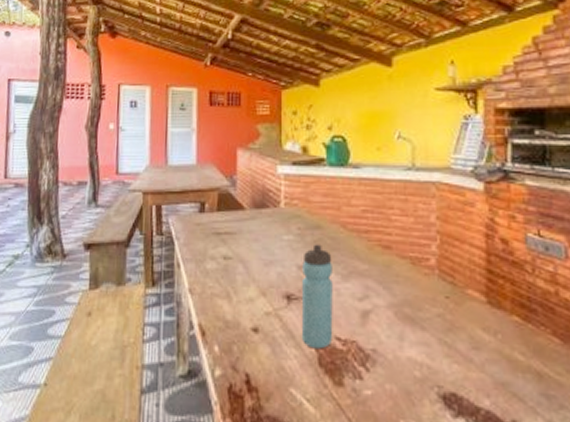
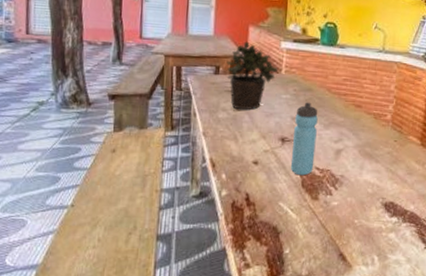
potted plant: none [213,168,276,258] -> present [226,41,279,111]

